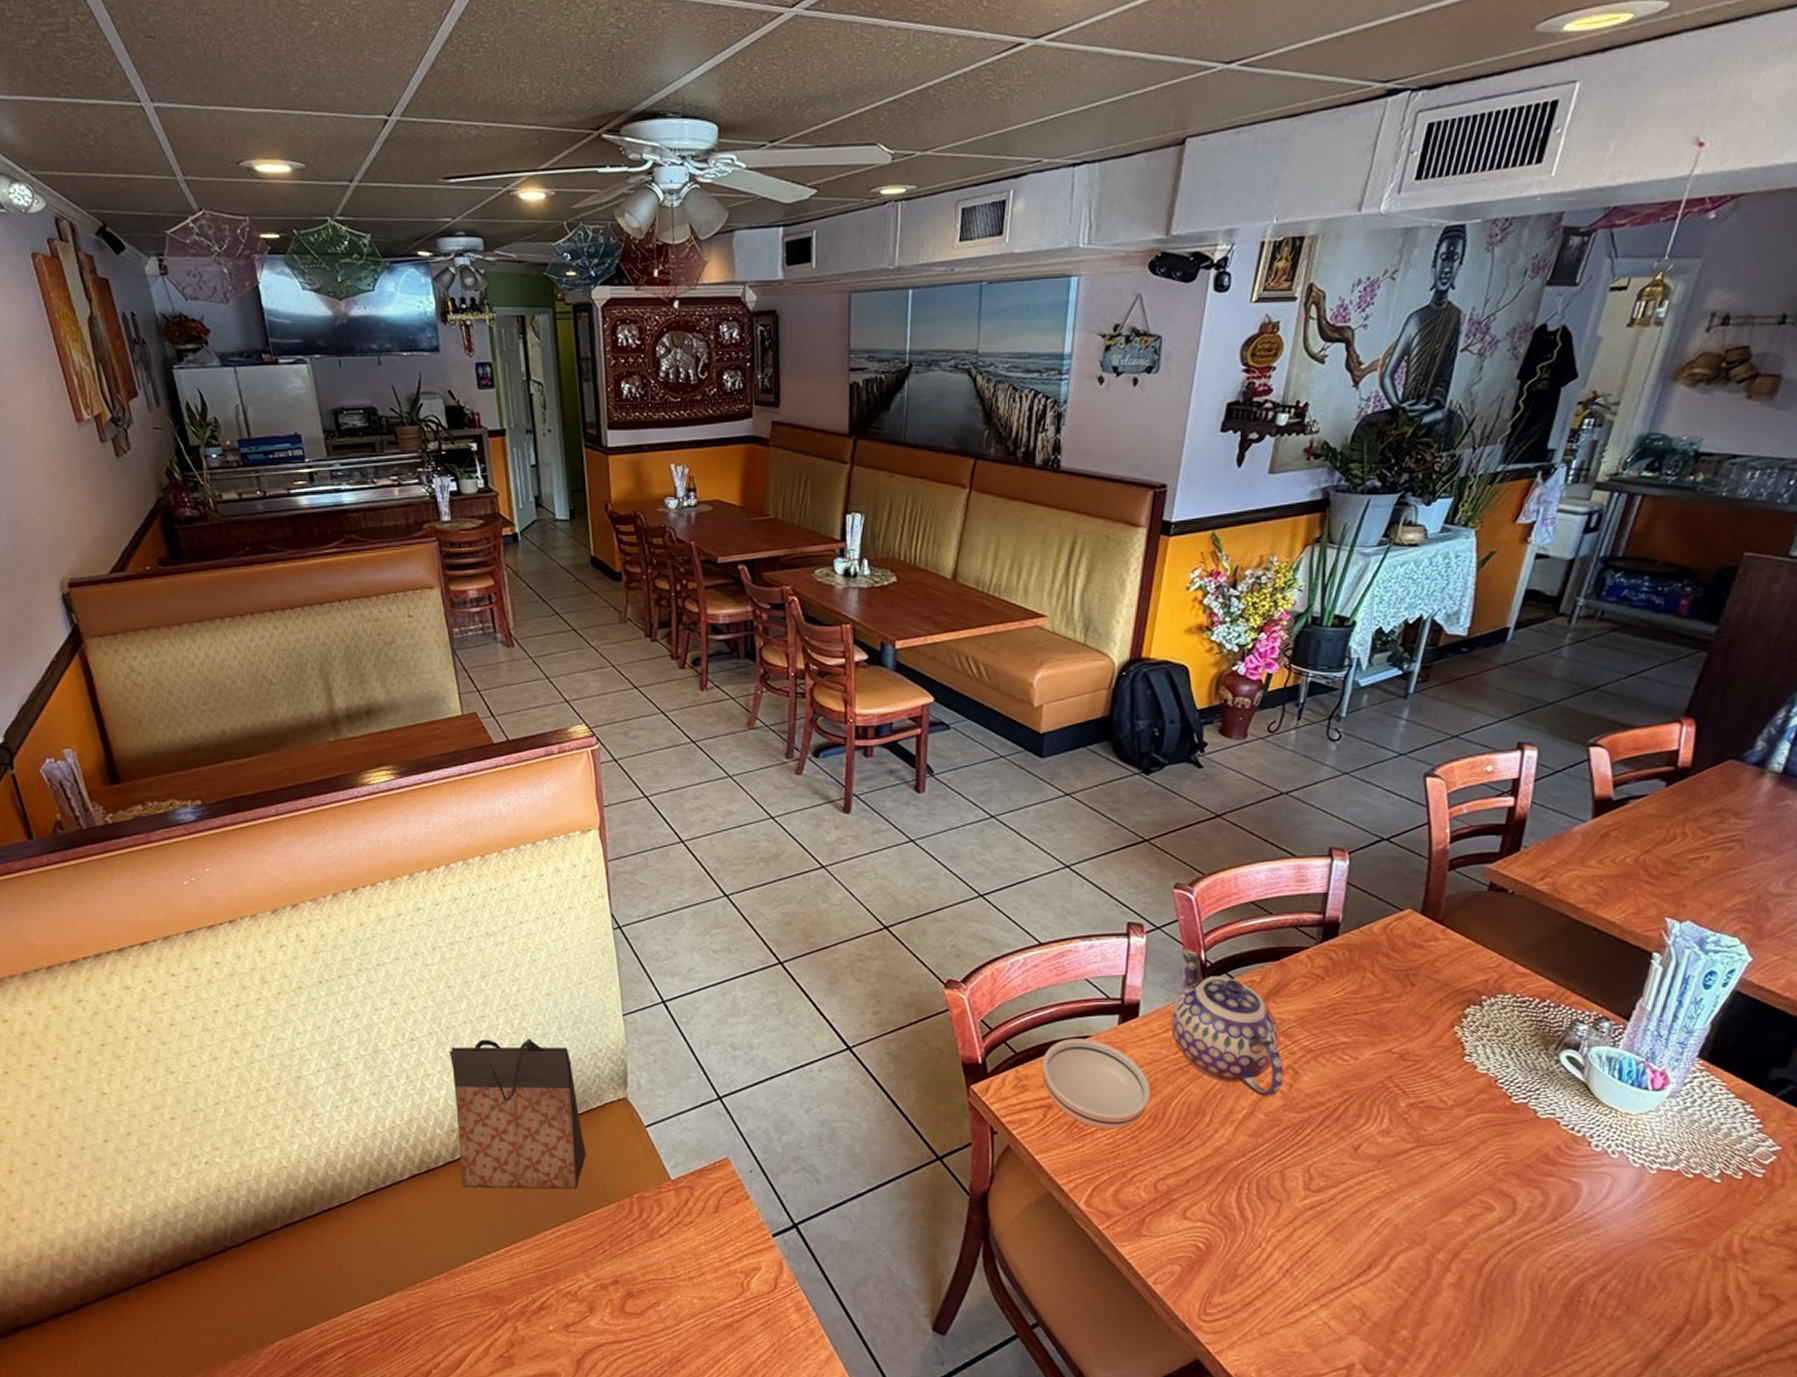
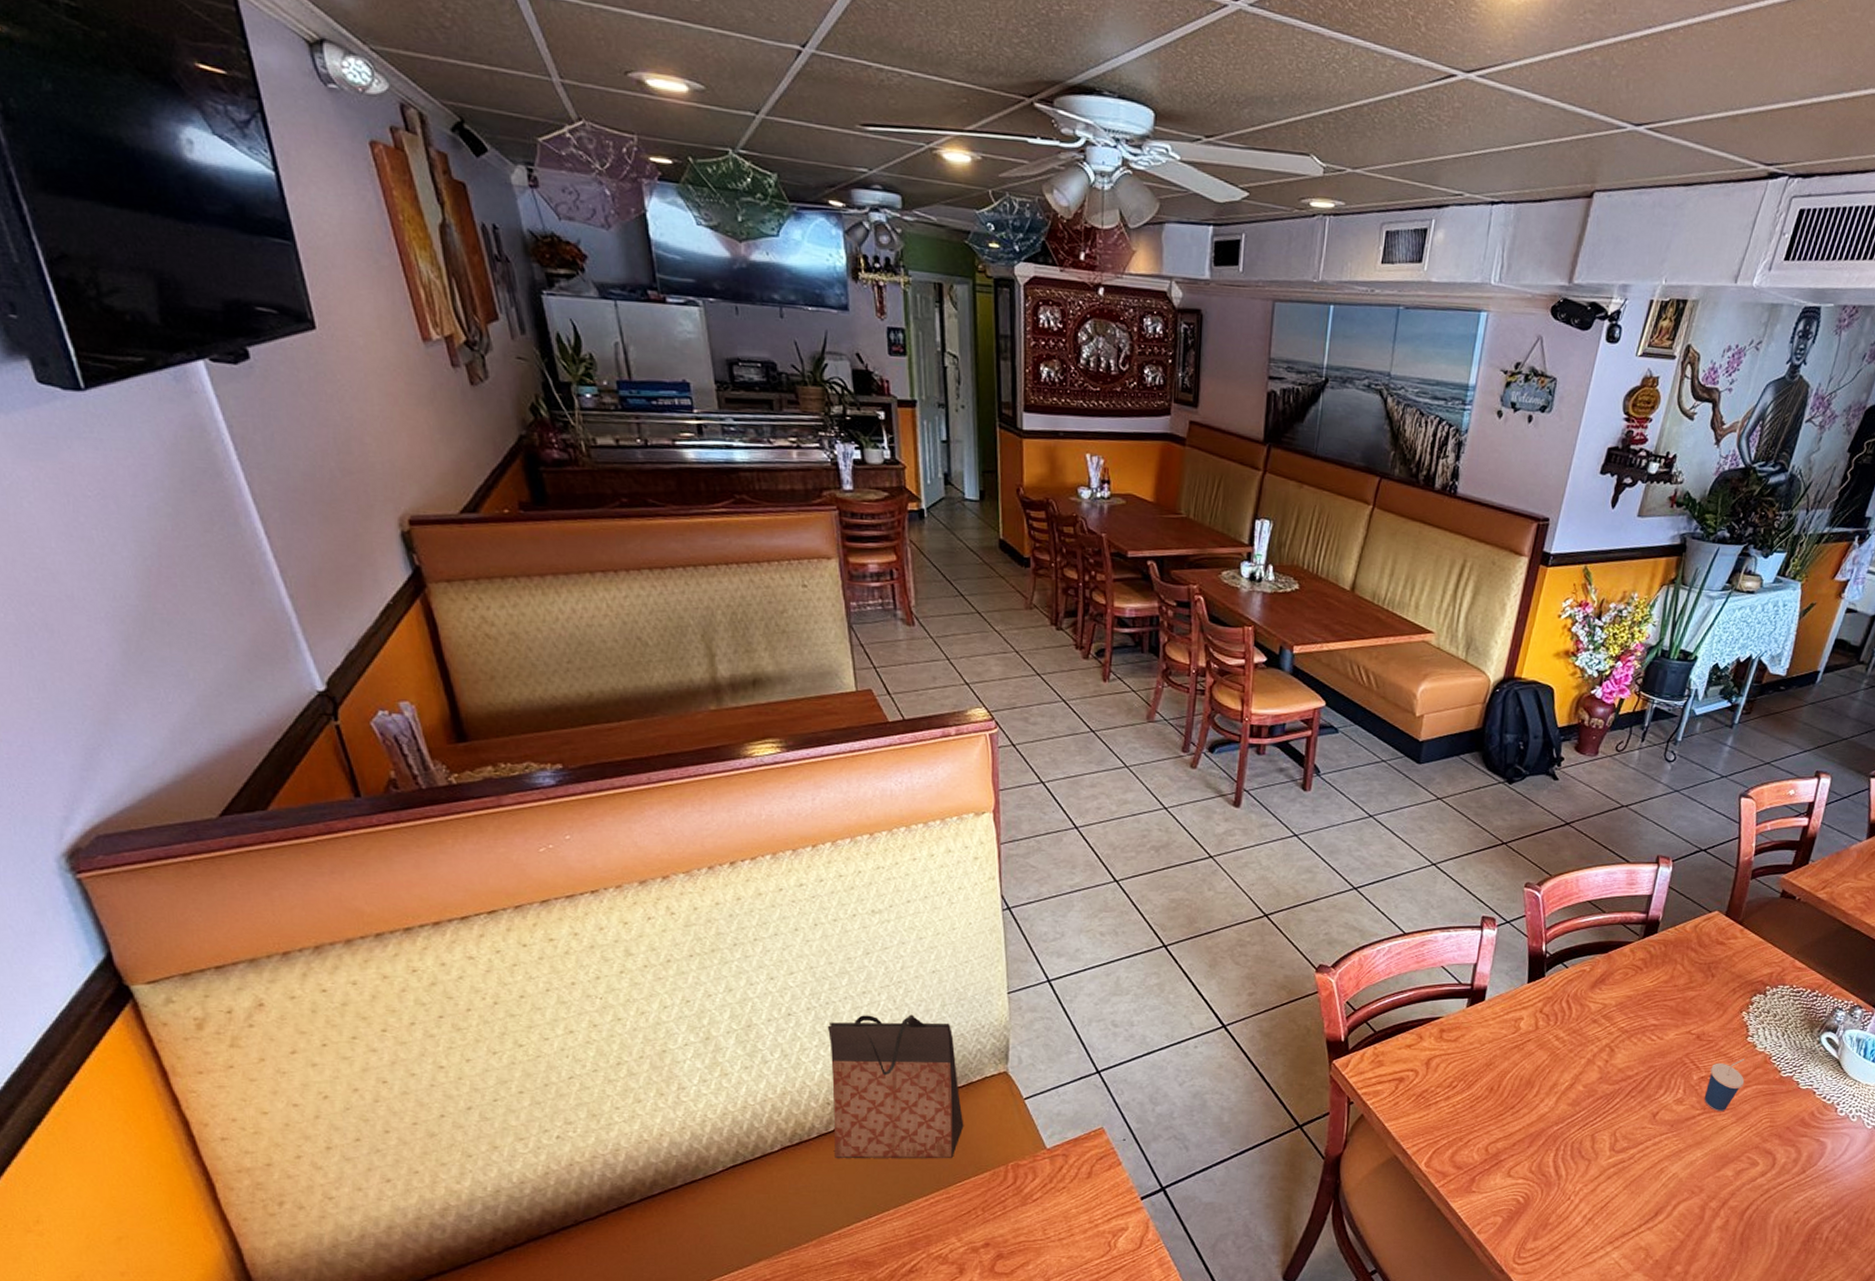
bowl: present [1043,1038,1150,1129] -> none [1397,1019,1490,1100]
teapot: present [1171,949,1284,1098] -> none [1511,942,1602,1072]
cup: none [1416,1081,1466,1145] -> present [1704,1058,1745,1112]

